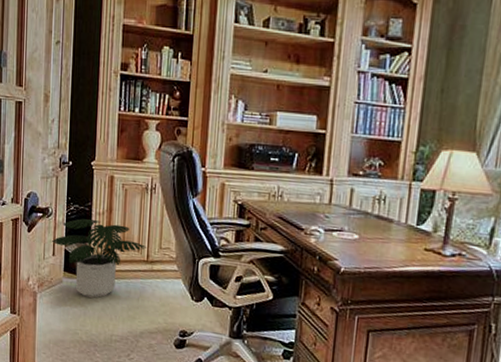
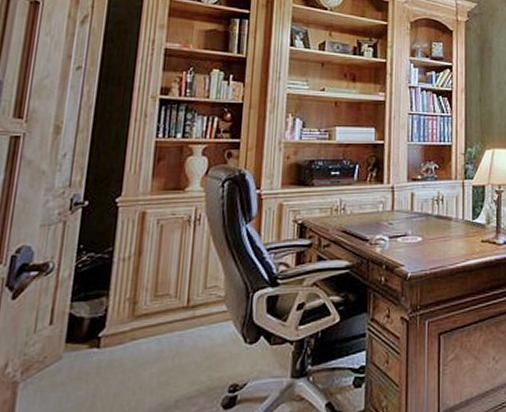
potted plant: present [51,218,147,298] -> none [48,268,188,371]

